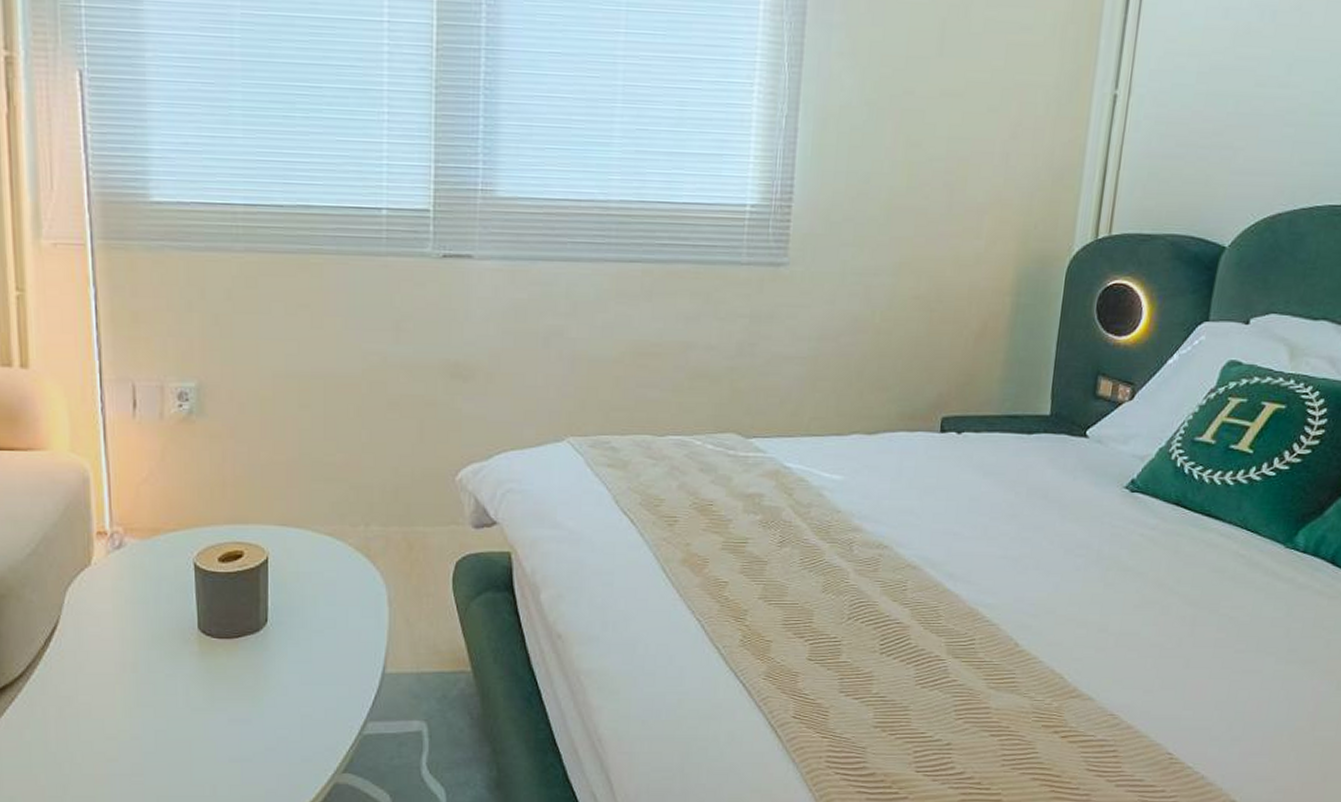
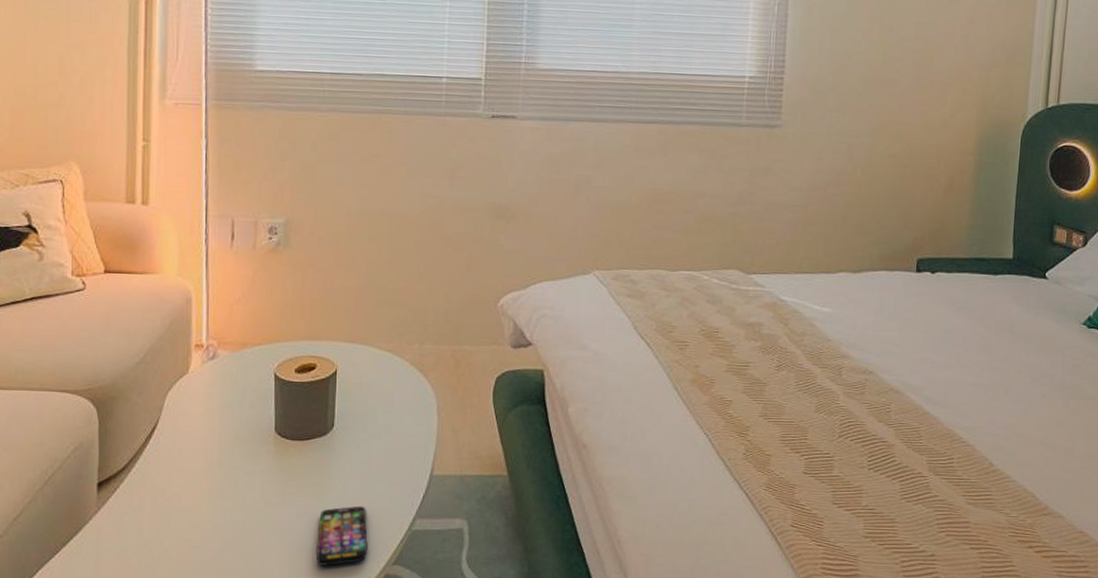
smartphone: none [253,709,313,776] -> present [315,505,368,566]

